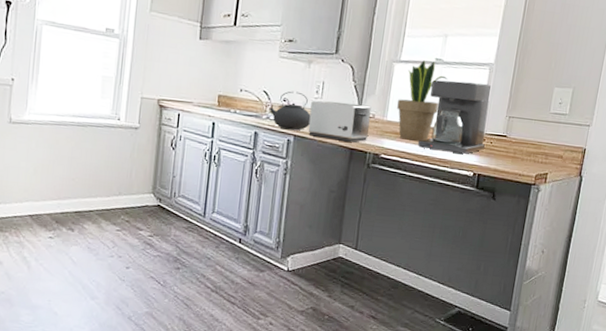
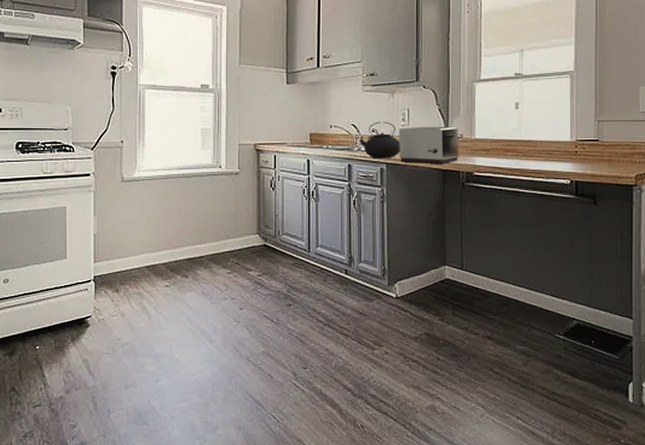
potted plant: present [397,60,449,141] -> none [482,77,531,155]
coffee maker: present [417,80,492,154] -> none [509,91,579,162]

